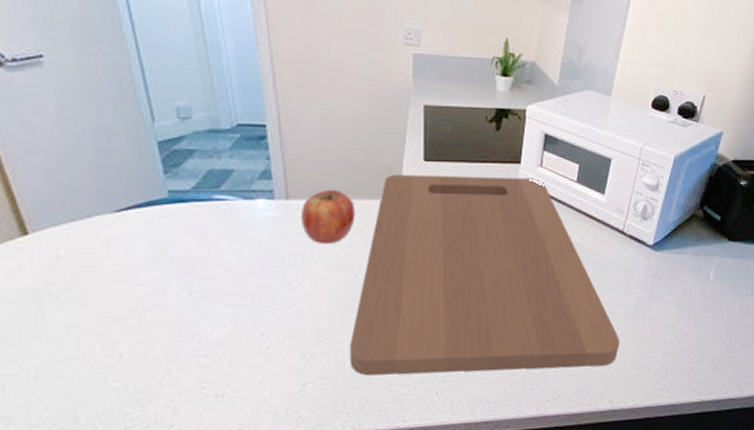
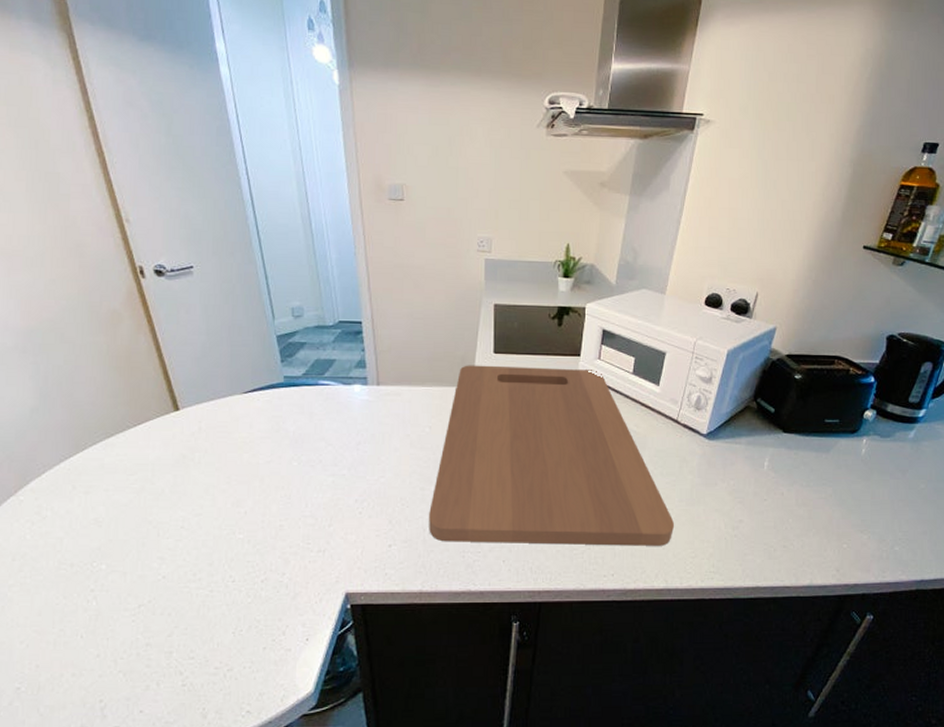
apple: present [300,189,356,245] -> none [388,377,435,425]

